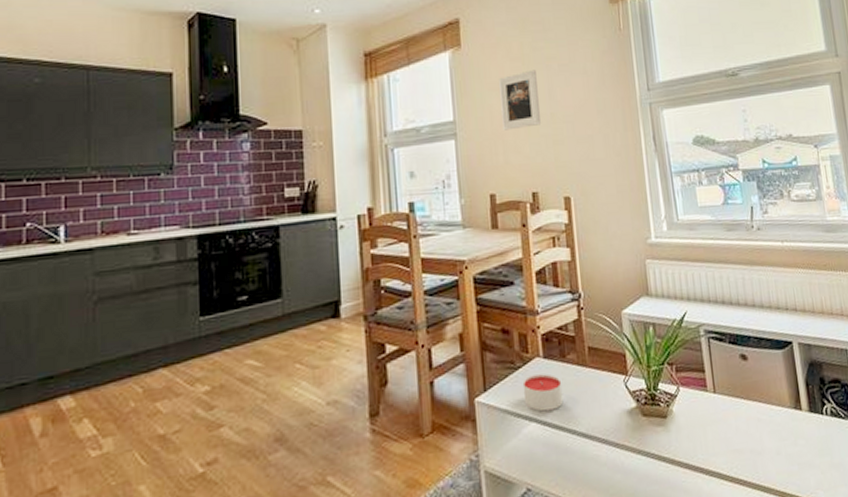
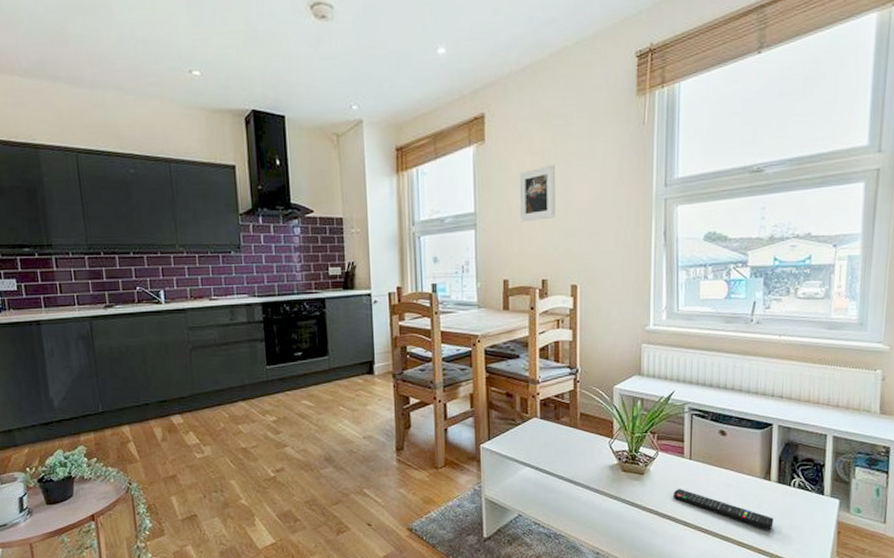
candle: present [522,374,564,412] -> none [521,431,555,460]
remote control: none [702,431,814,472] -> present [674,489,774,529]

